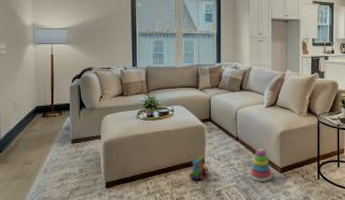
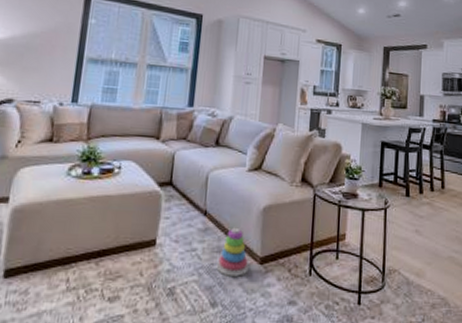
toy train: present [189,156,208,180] -> none [131,235,160,270]

